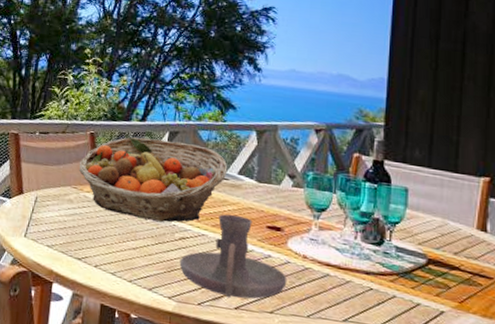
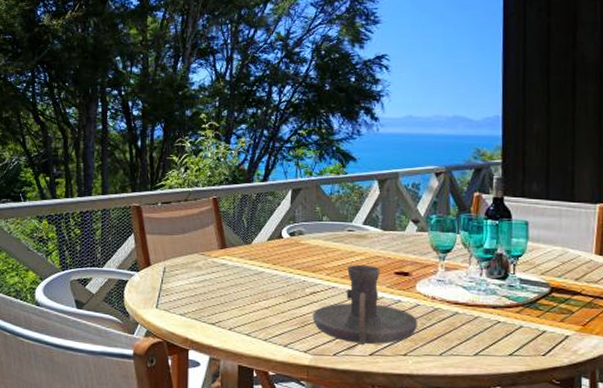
fruit basket: present [78,137,228,223] -> none [204,197,353,279]

